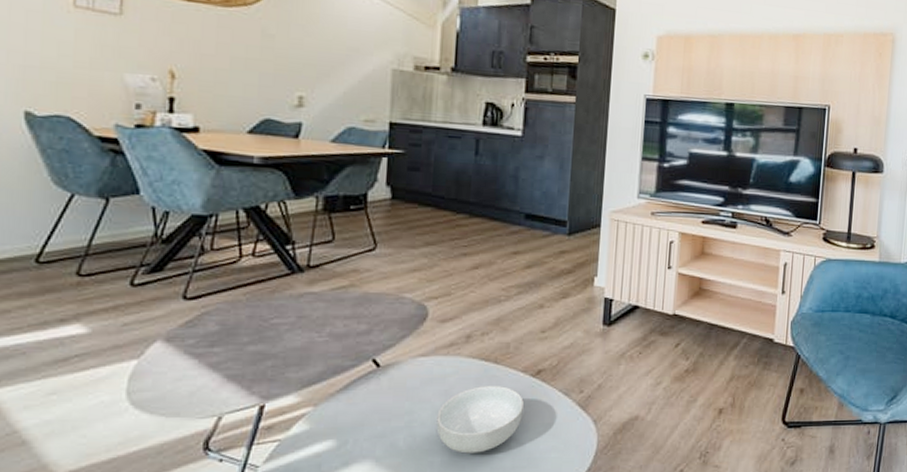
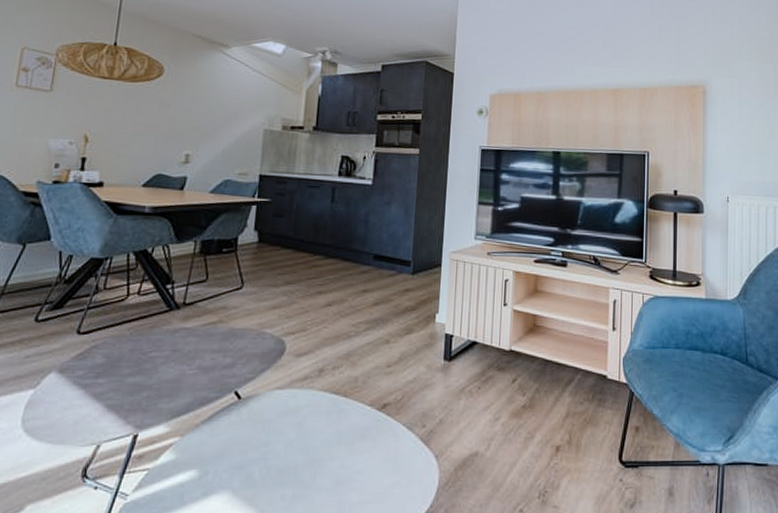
cereal bowl: present [436,386,524,454] -> none [289,419,370,487]

